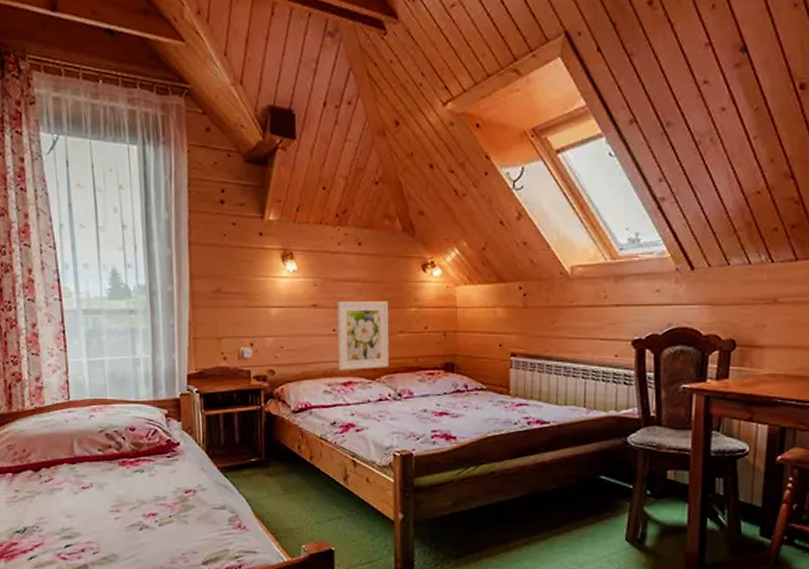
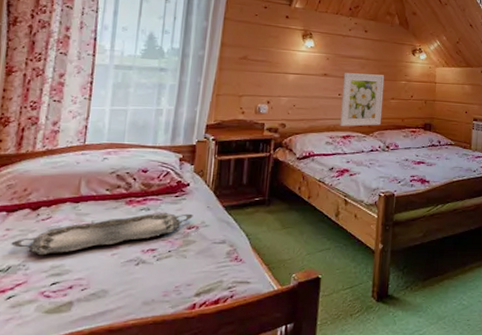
serving tray: none [22,474,188,518] -> present [11,212,193,256]

